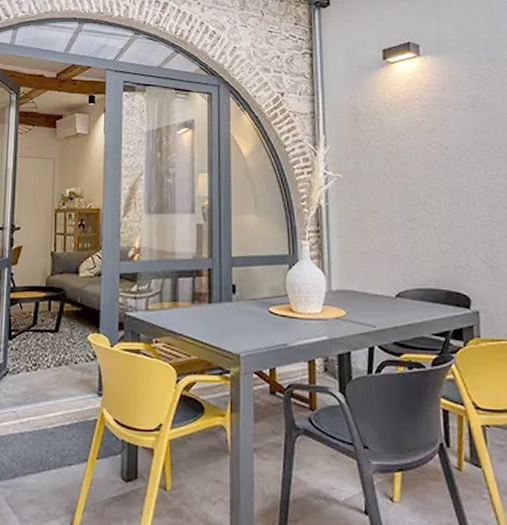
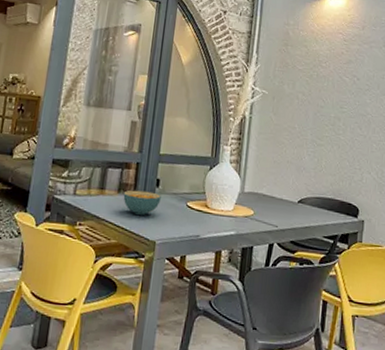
cereal bowl: none [198,299,239,326] -> present [123,190,161,215]

